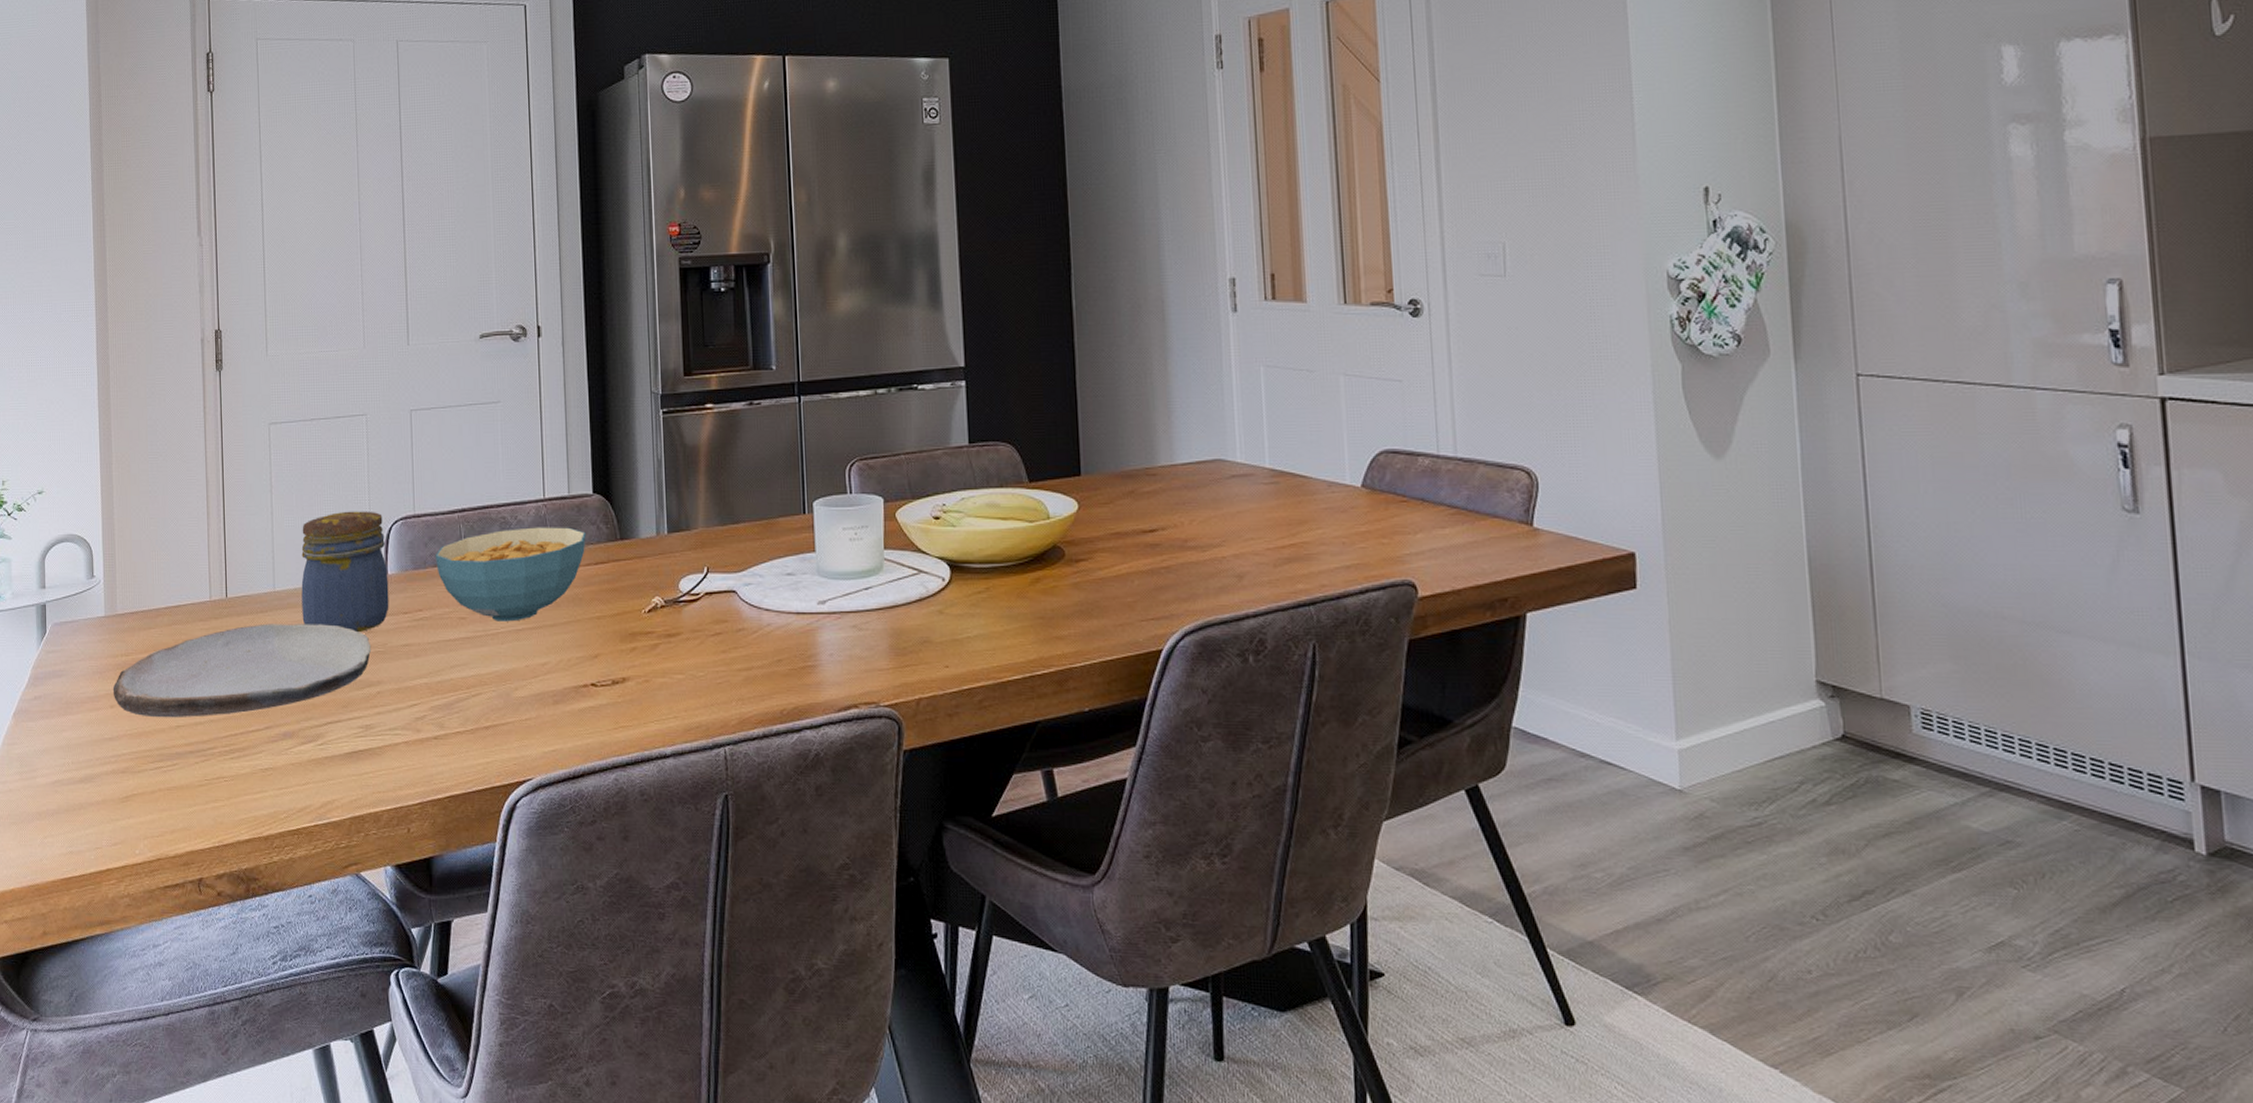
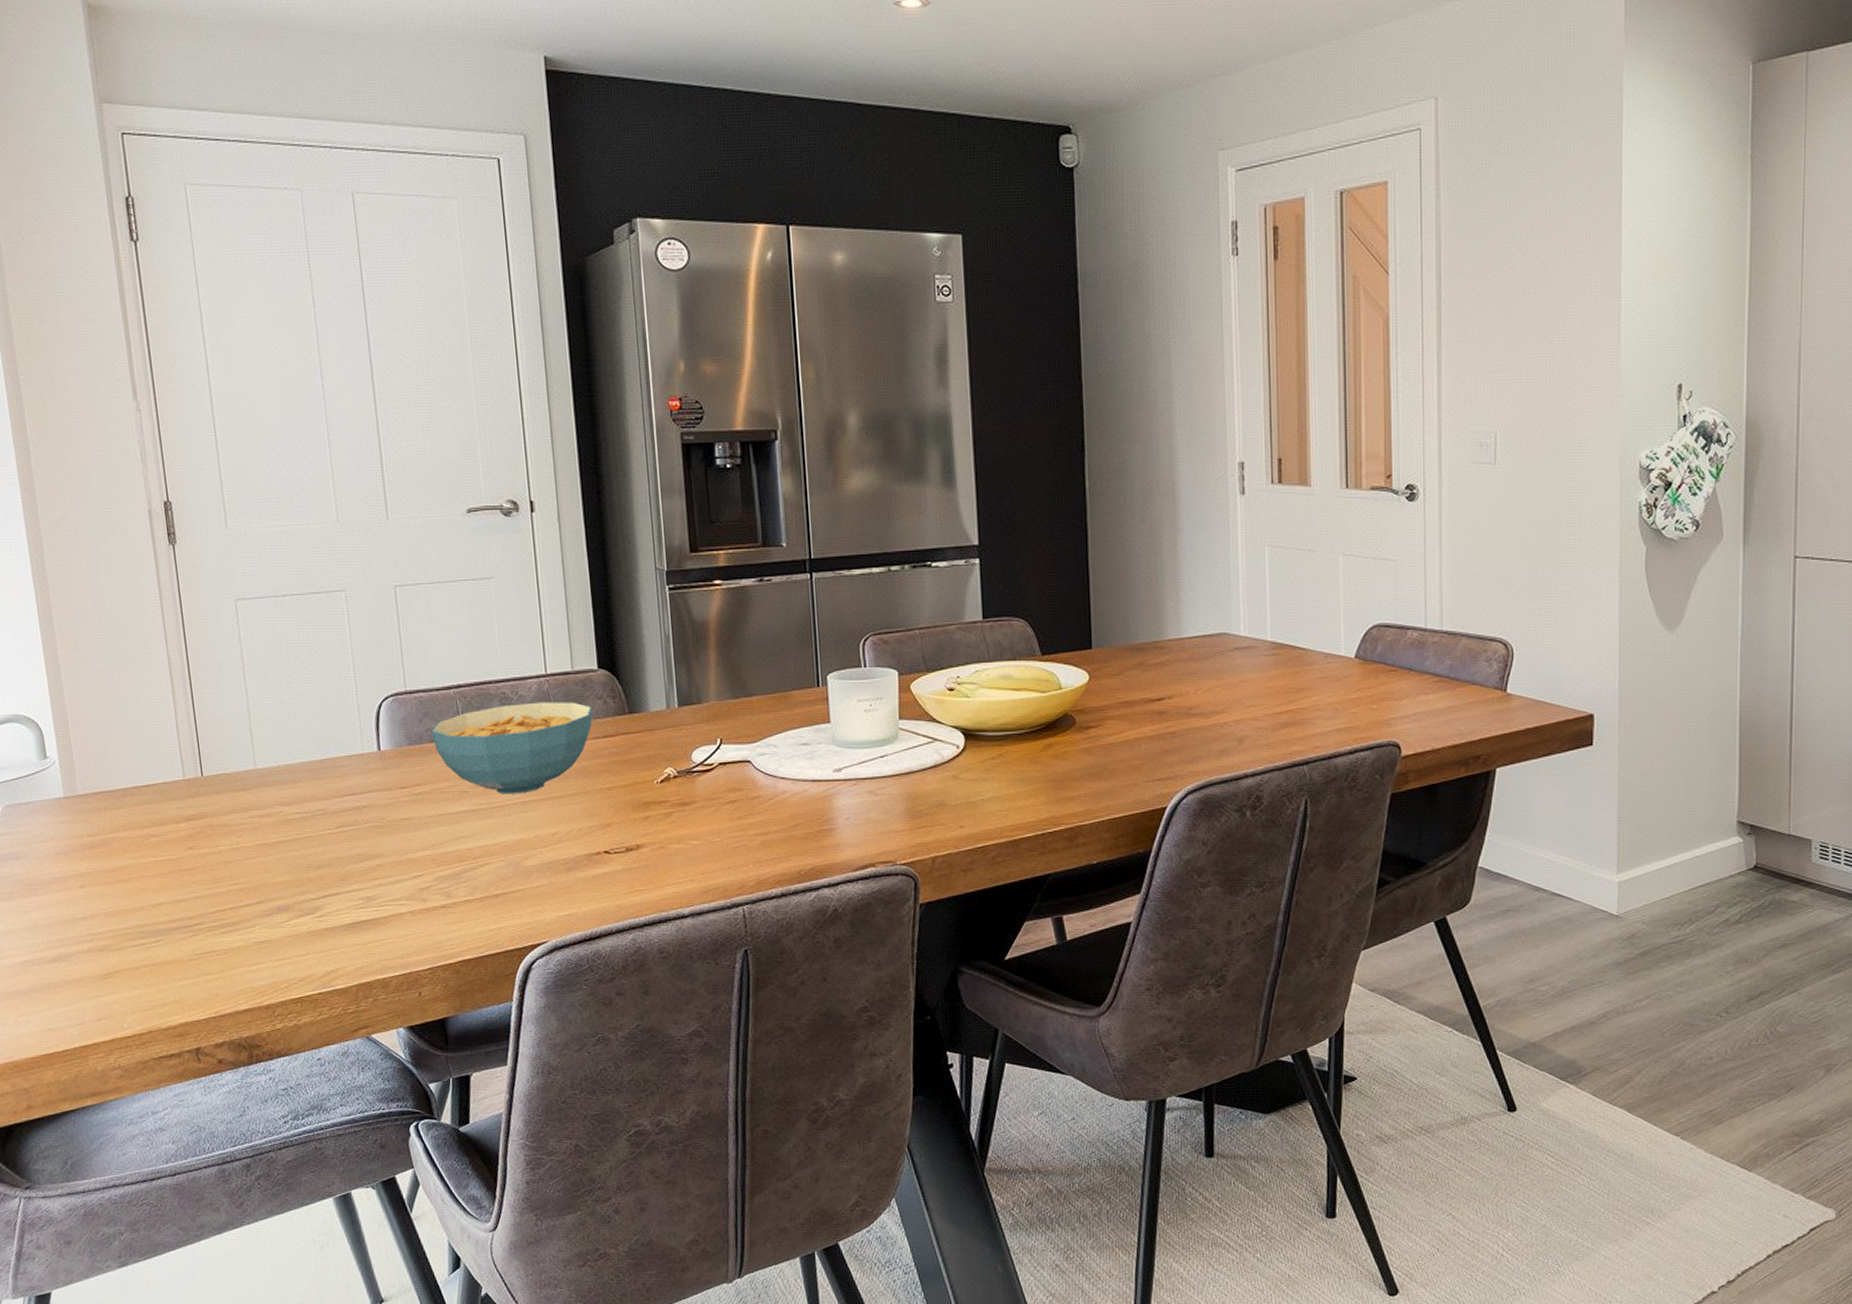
plate: present [112,623,372,718] -> none [80,800,368,896]
jar: present [301,511,389,633] -> none [281,687,385,808]

